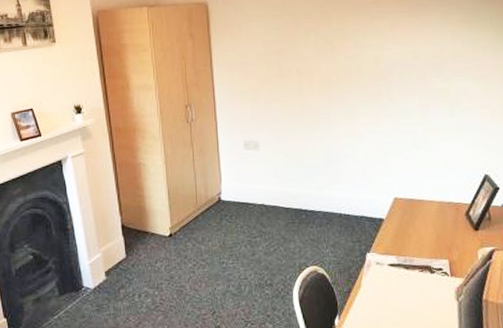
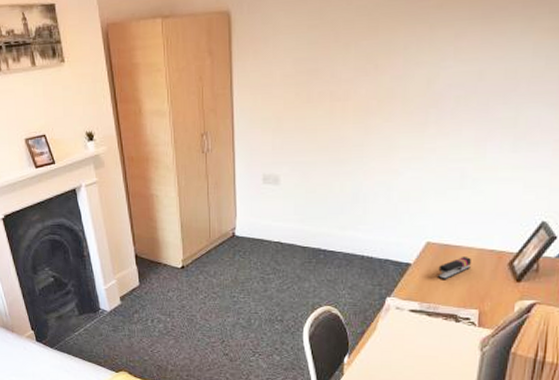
stapler: none [407,209,435,233] -> present [436,257,471,280]

